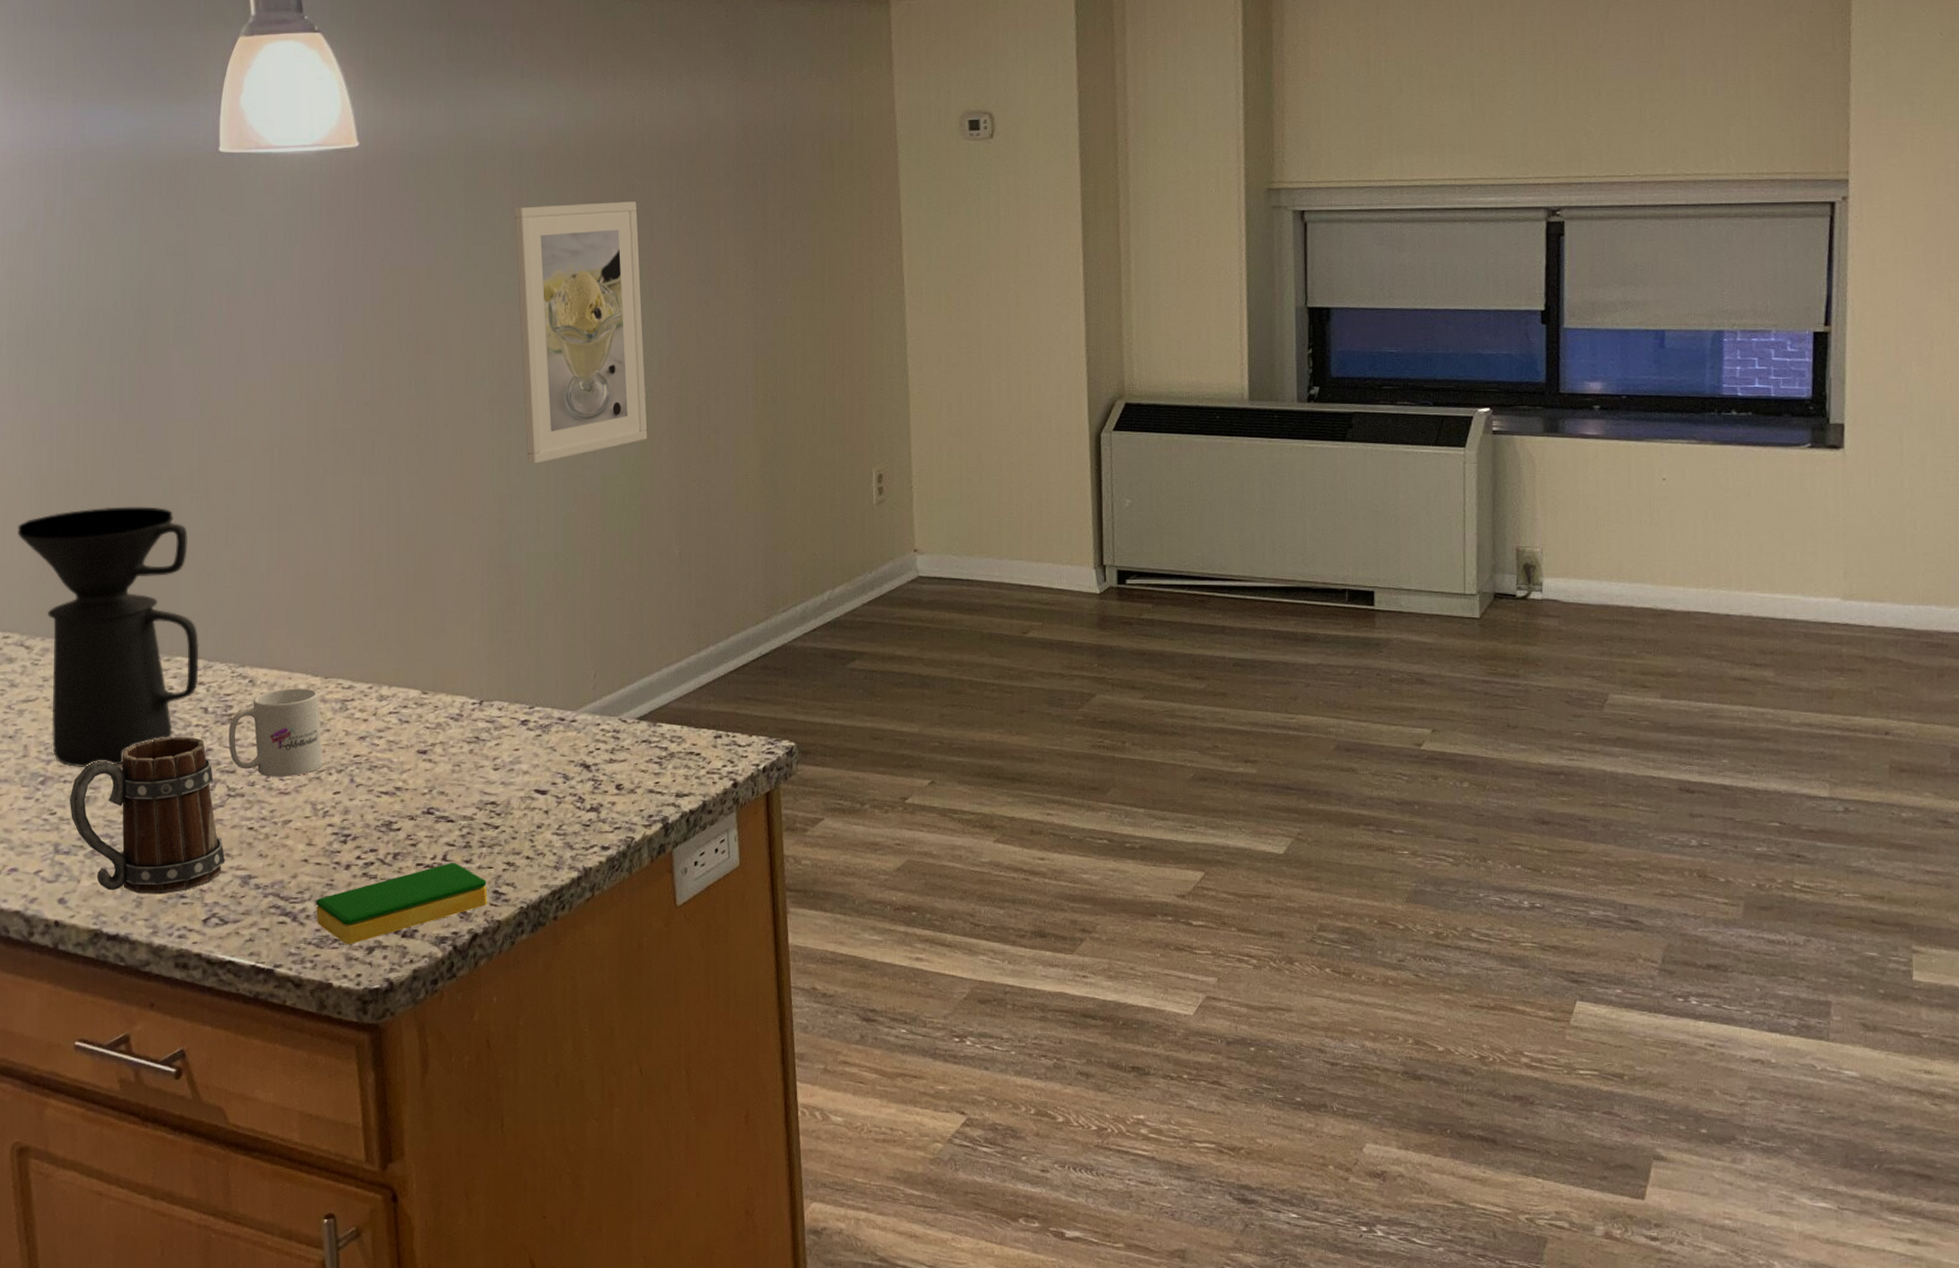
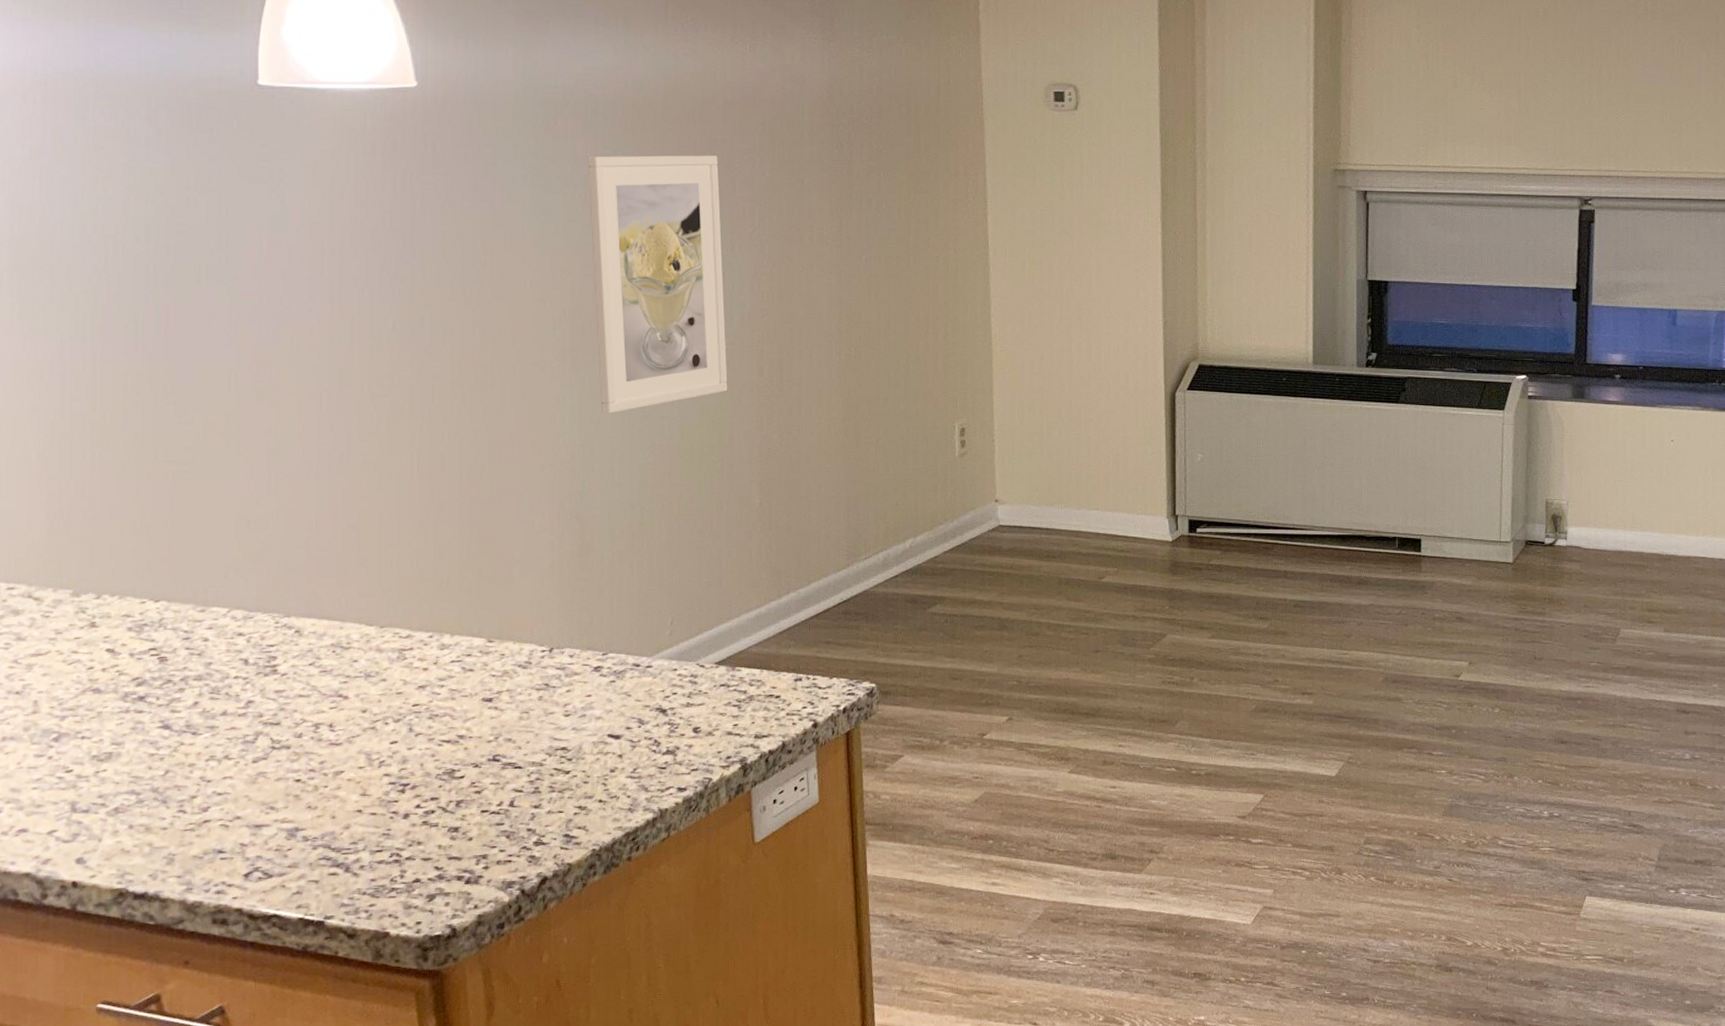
coffee maker: present [17,506,199,768] -> none [22,452,238,724]
mug: present [70,736,225,894] -> none [89,688,268,851]
mug: present [228,688,322,777] -> none [272,638,378,728]
dish sponge: present [316,863,488,945] -> none [371,808,558,894]

